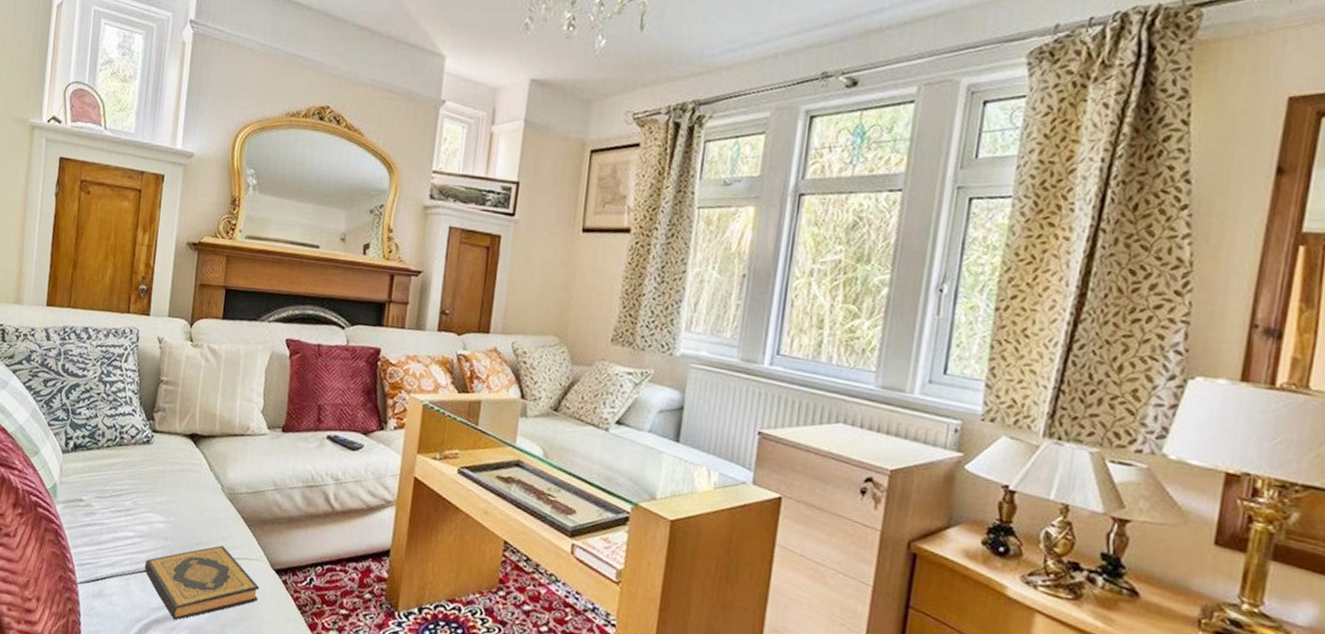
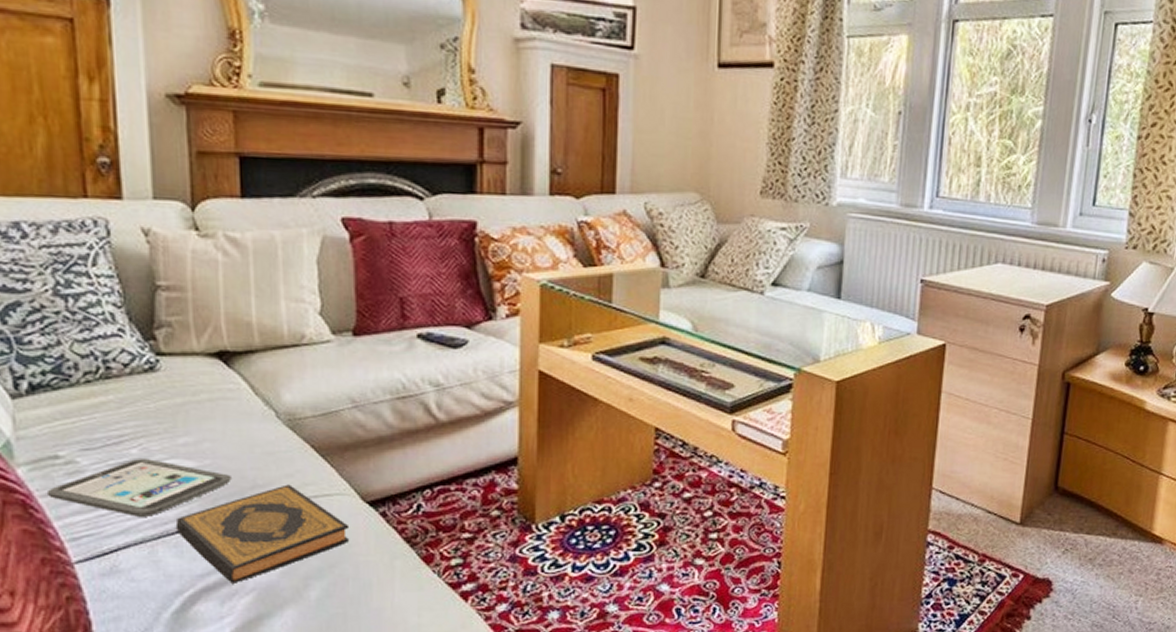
tablet: none [70,509,186,556] -> present [46,457,232,517]

